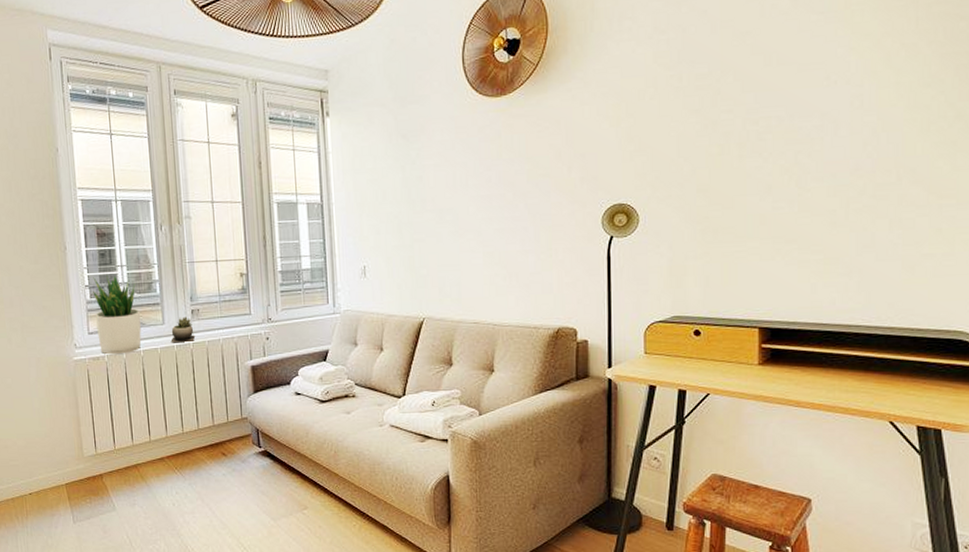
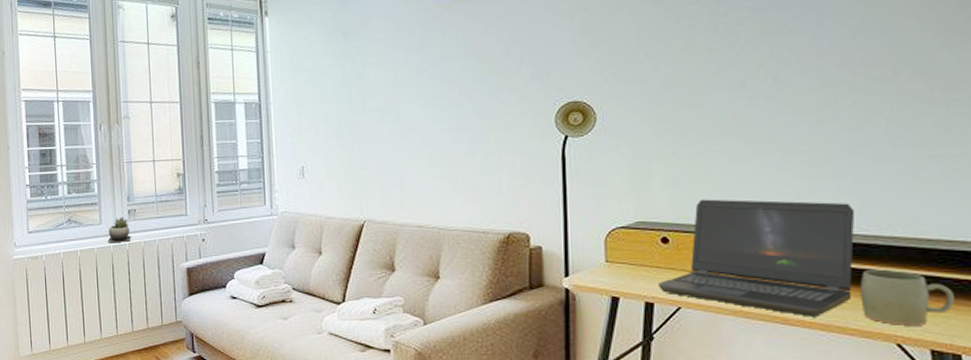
planter: present [93,275,141,355] -> none [33,175,79,254]
laptop computer: none [691,294,860,400] -> present [659,199,855,317]
mug: none [861,357,938,405] -> present [860,270,954,325]

